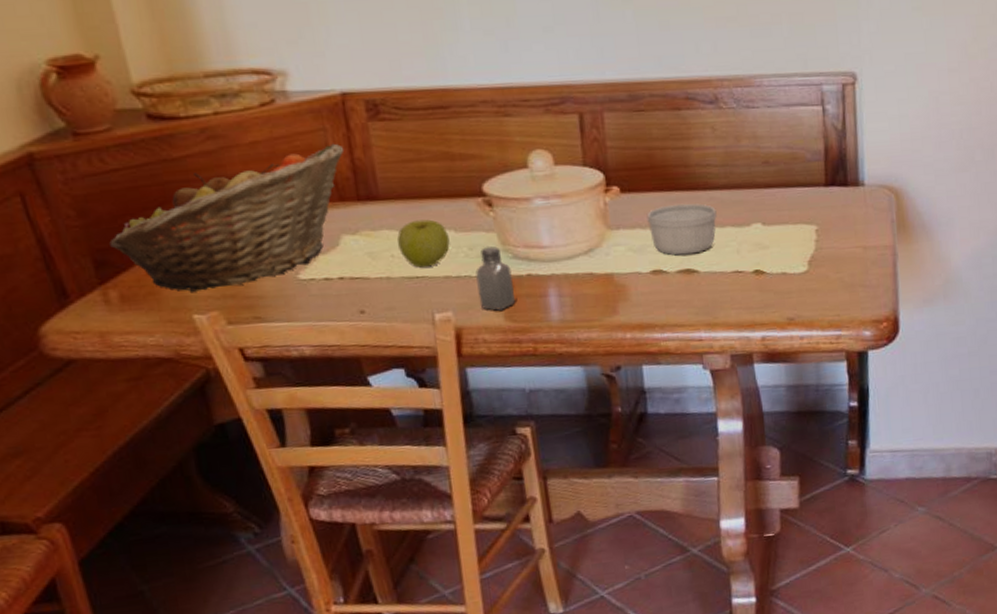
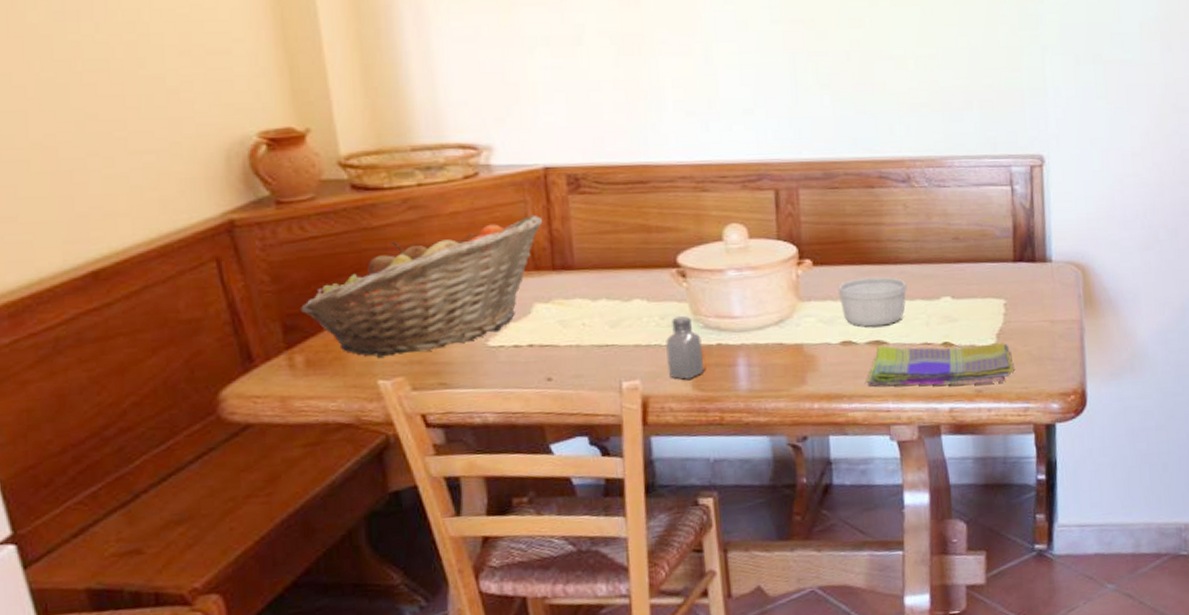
apple: present [397,219,450,268] -> none [589,289,642,336]
dish towel: none [677,270,827,315] -> present [866,343,1015,386]

